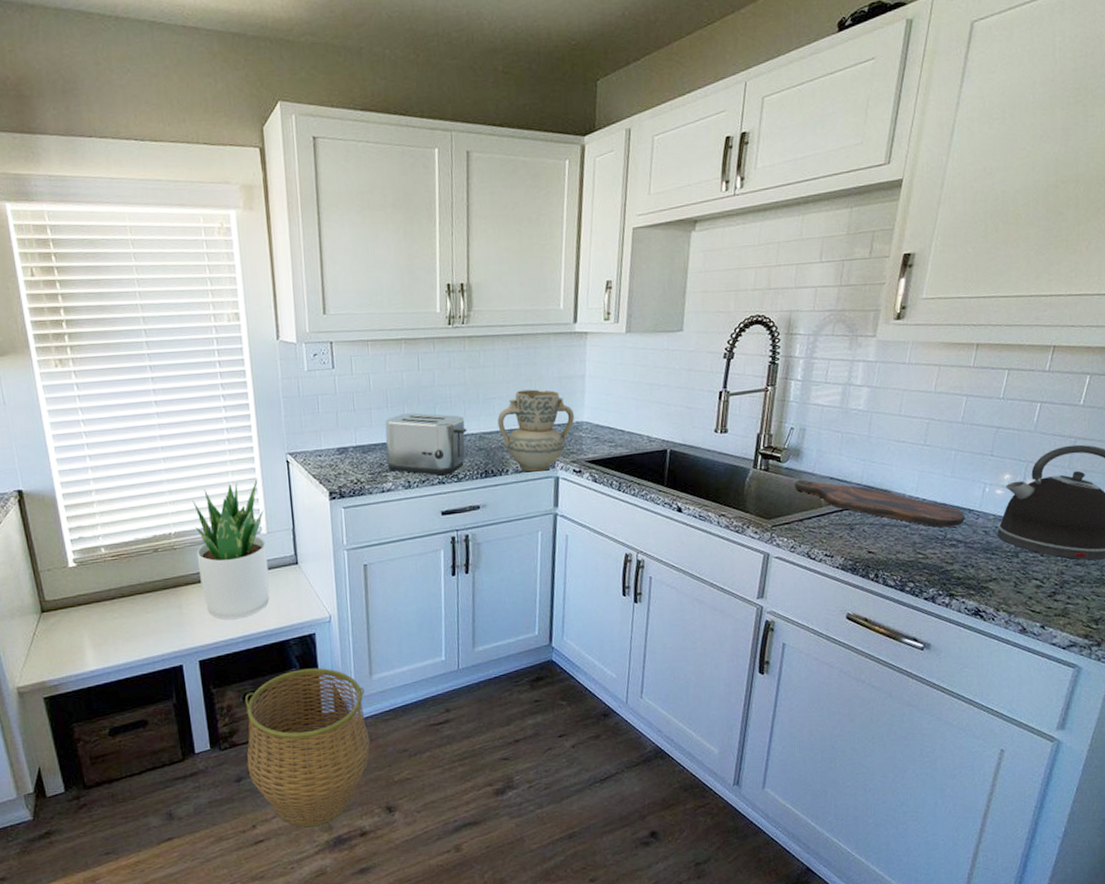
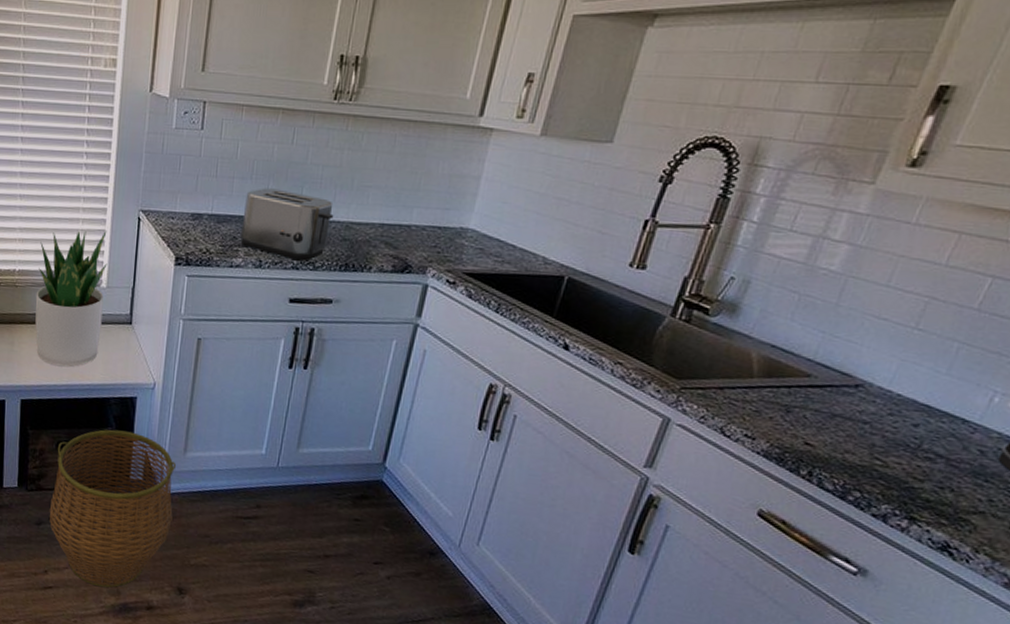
ceramic jug: present [497,389,575,472] -> none [369,182,461,276]
cutting board: present [795,479,965,528] -> none [721,340,955,437]

